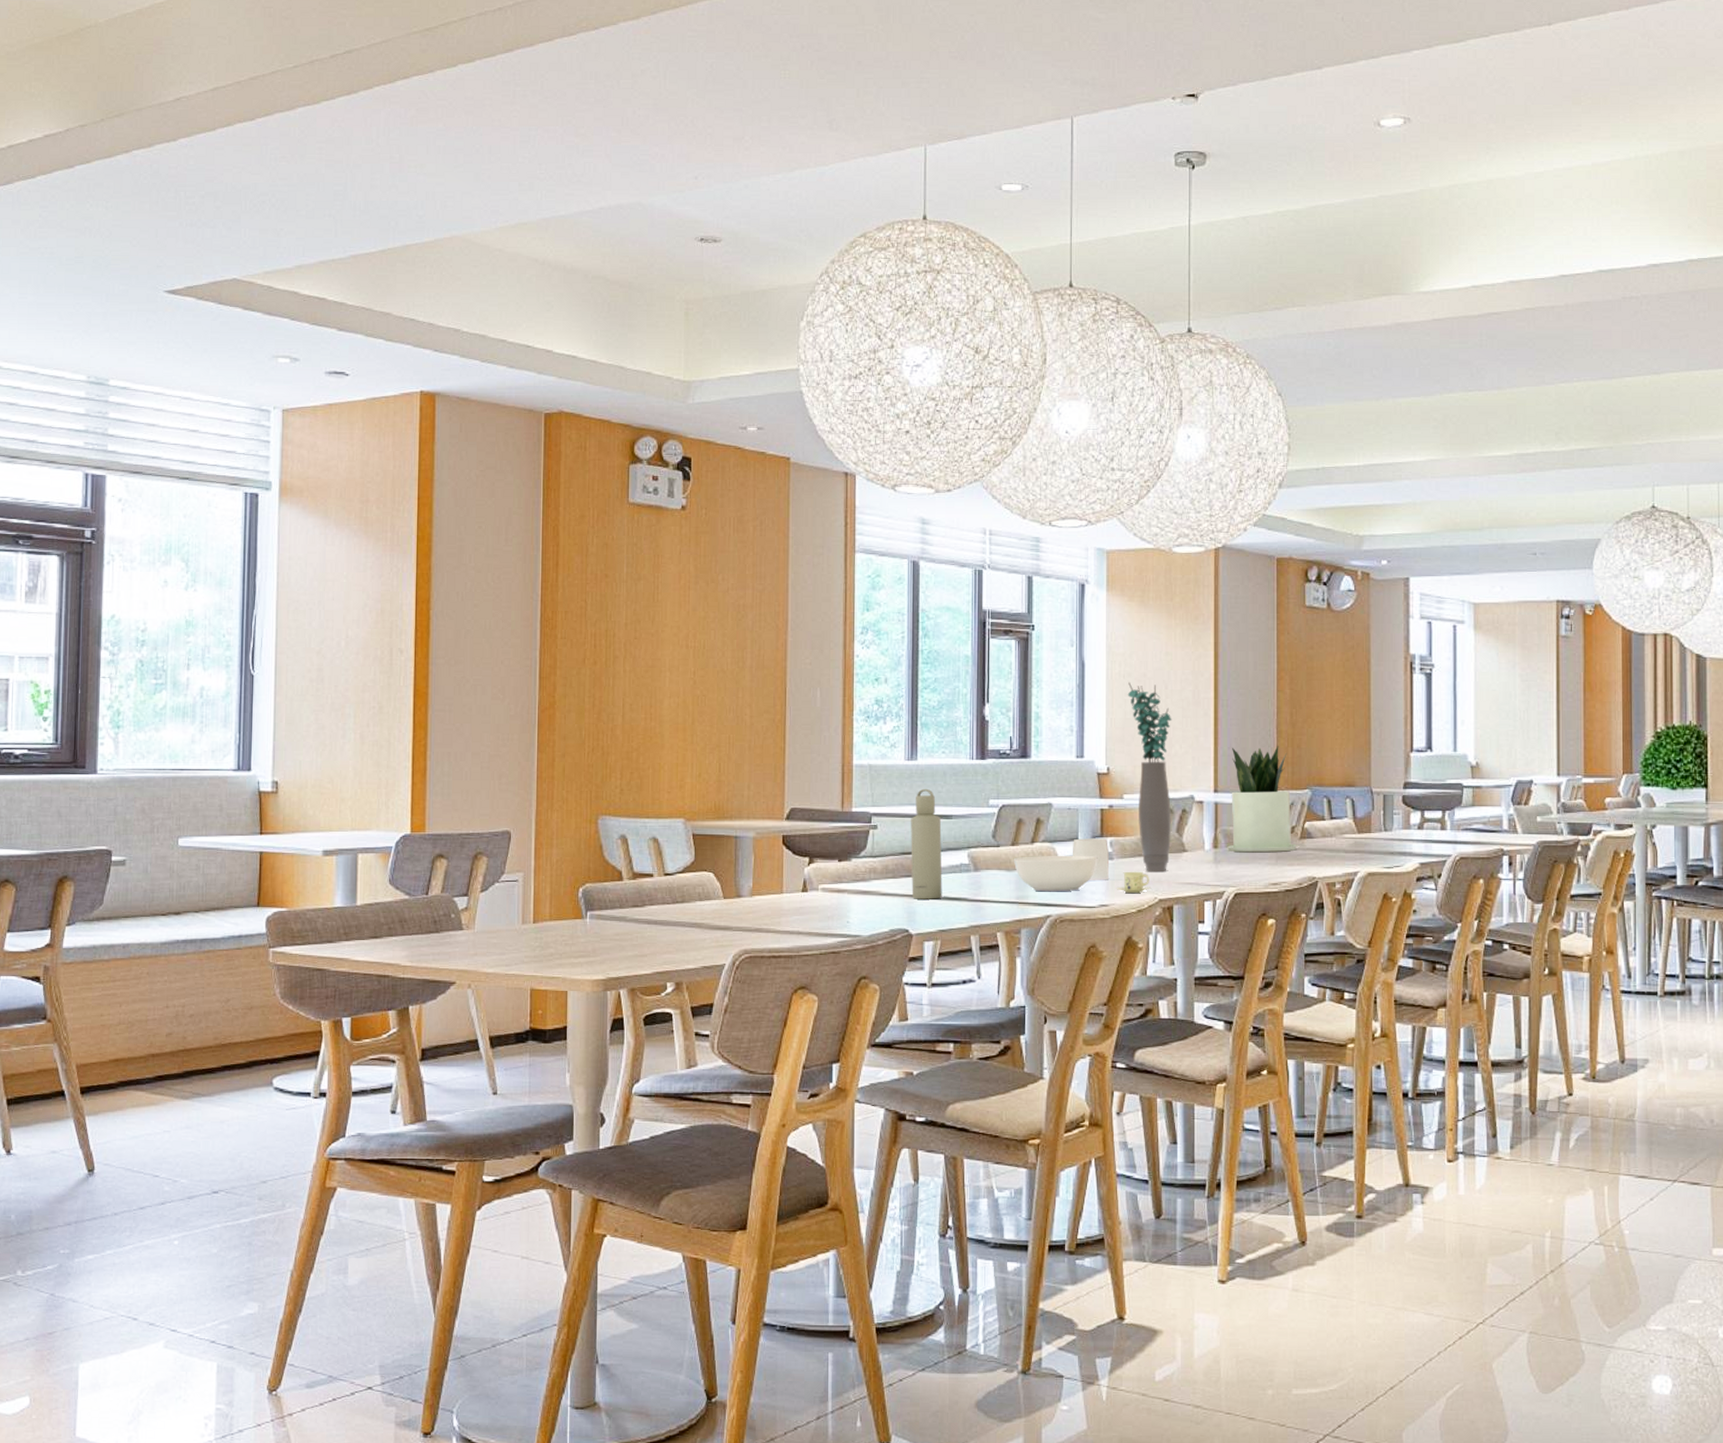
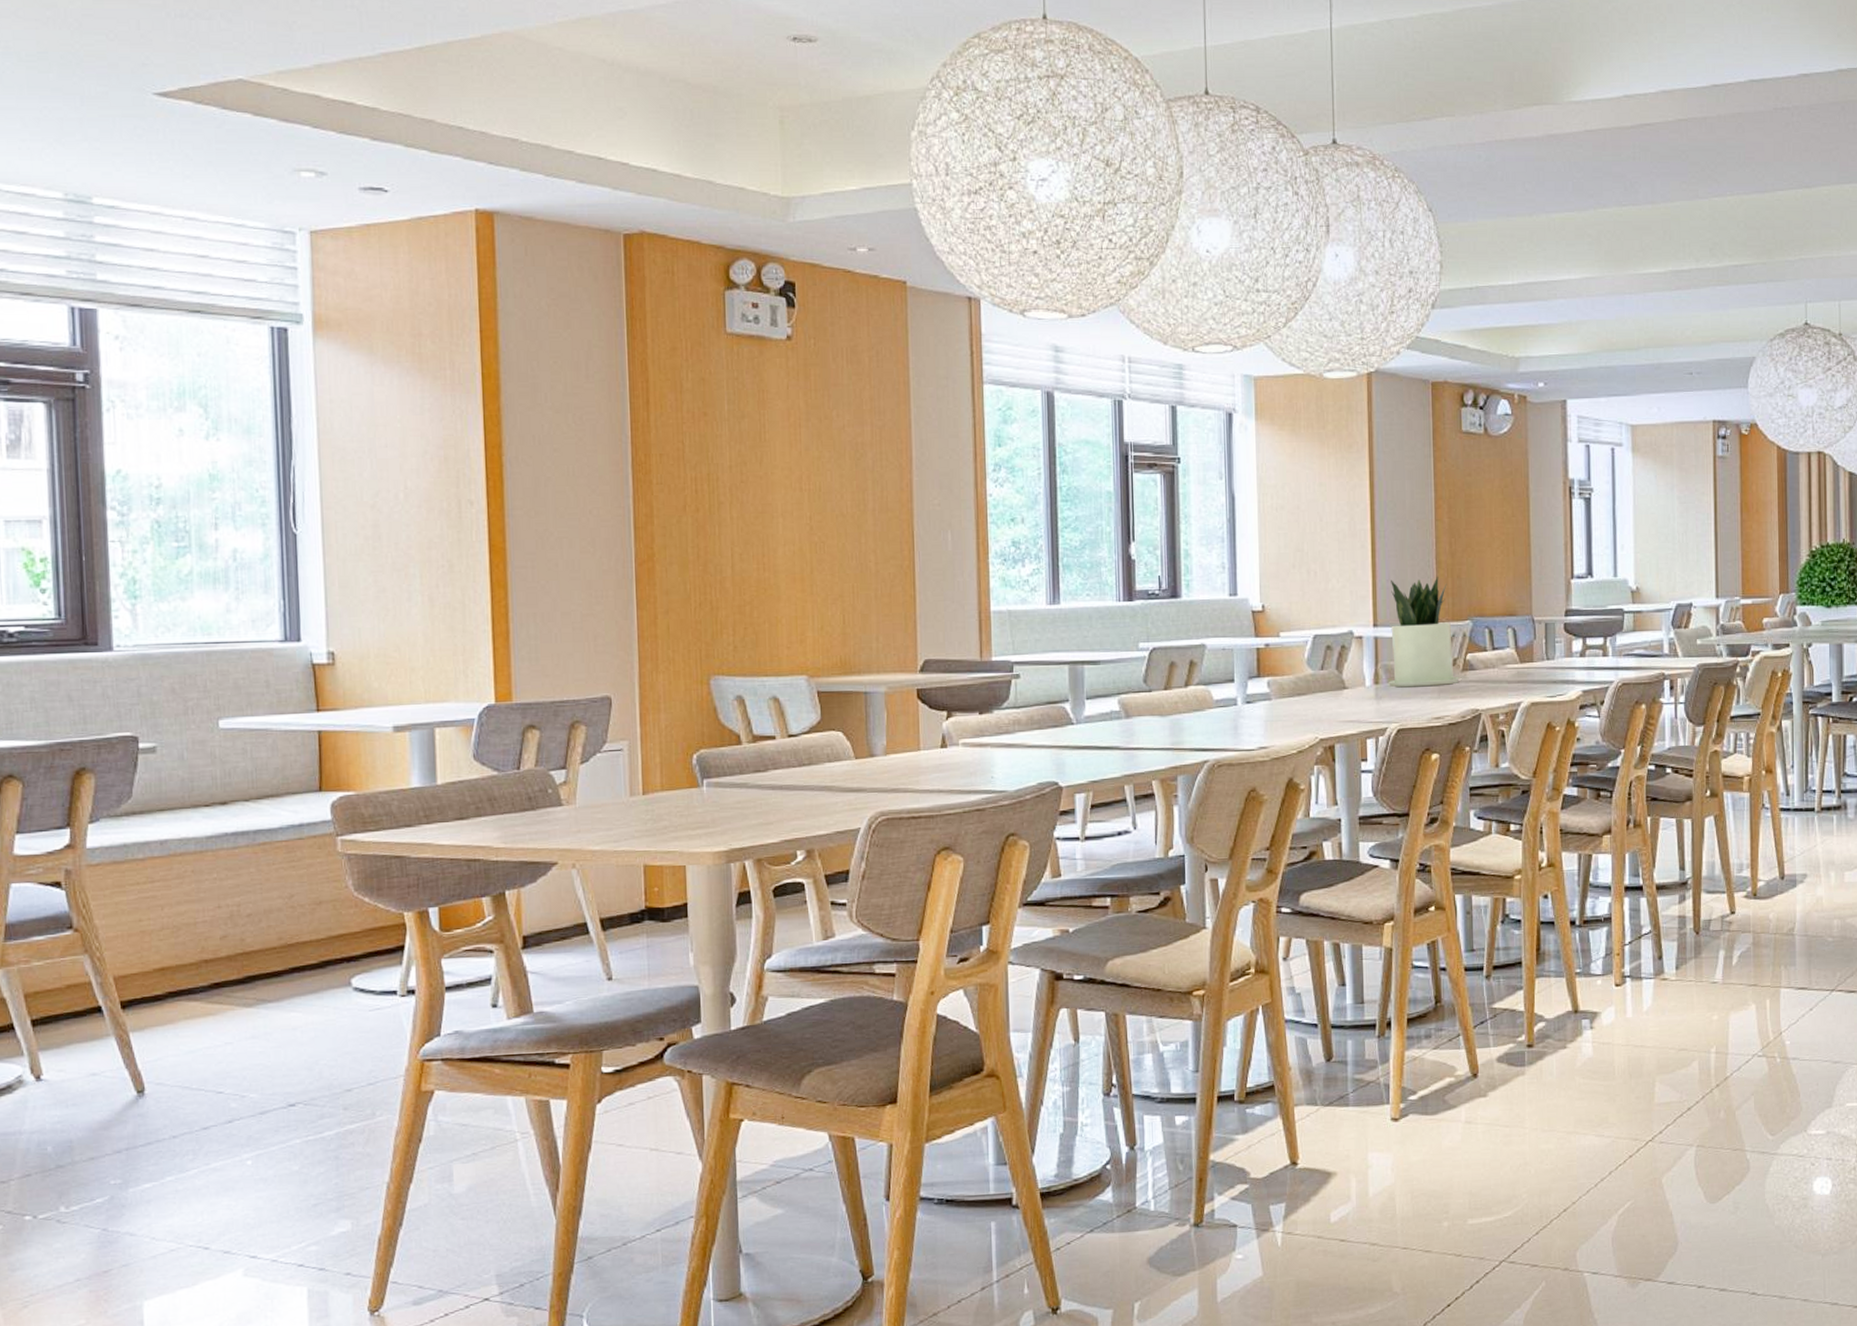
bottle: present [911,788,943,900] -> none [1056,633,1093,750]
bowl: present [1013,855,1098,892] -> none [1166,696,1255,737]
mug: present [1073,838,1110,882] -> none [1229,678,1268,724]
cup and saucer: present [1117,871,1152,893] -> none [1276,711,1312,734]
vase: present [1127,682,1172,873] -> none [1280,515,1331,712]

